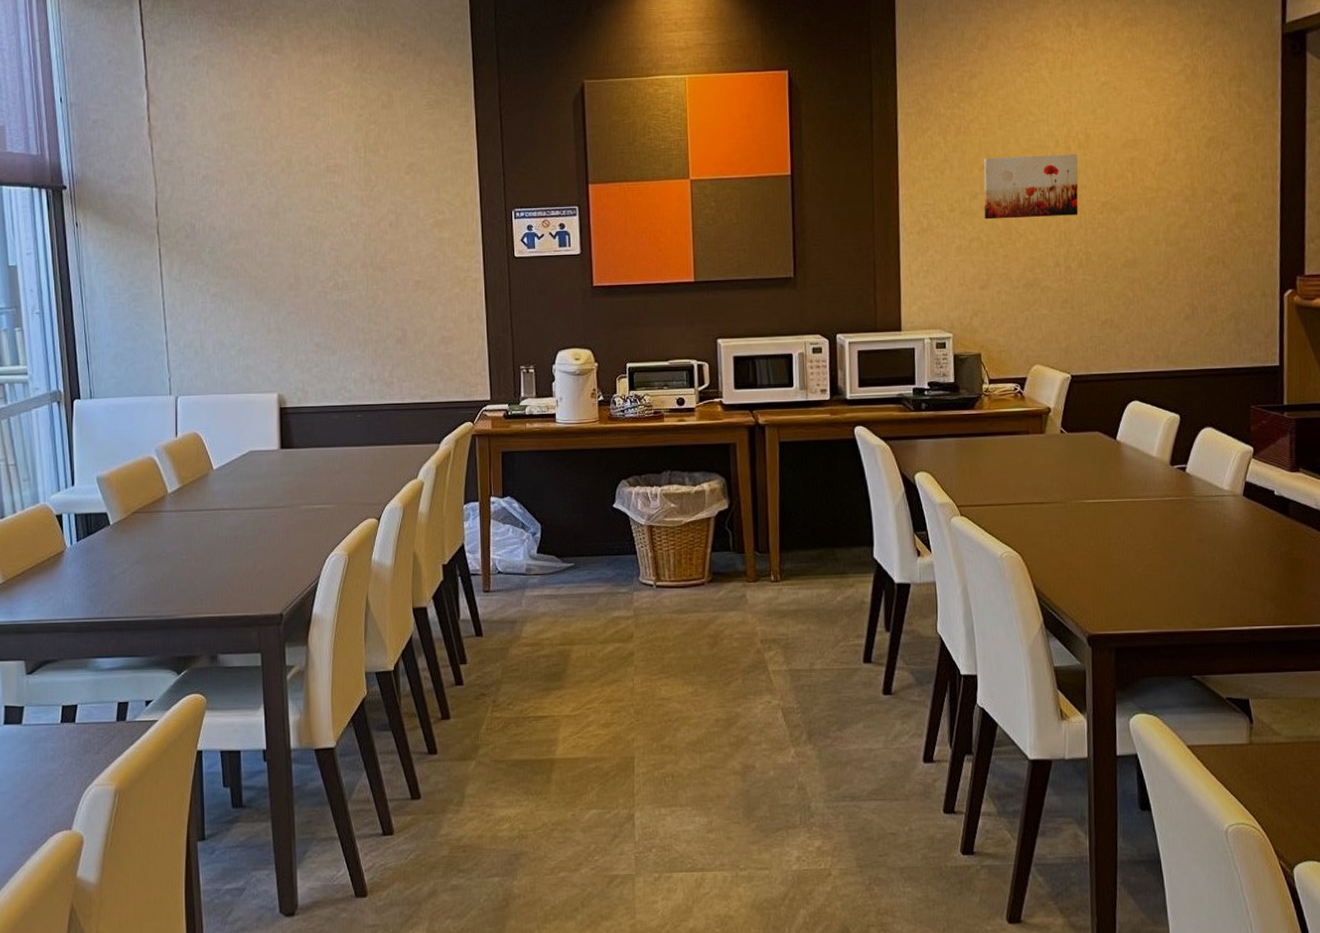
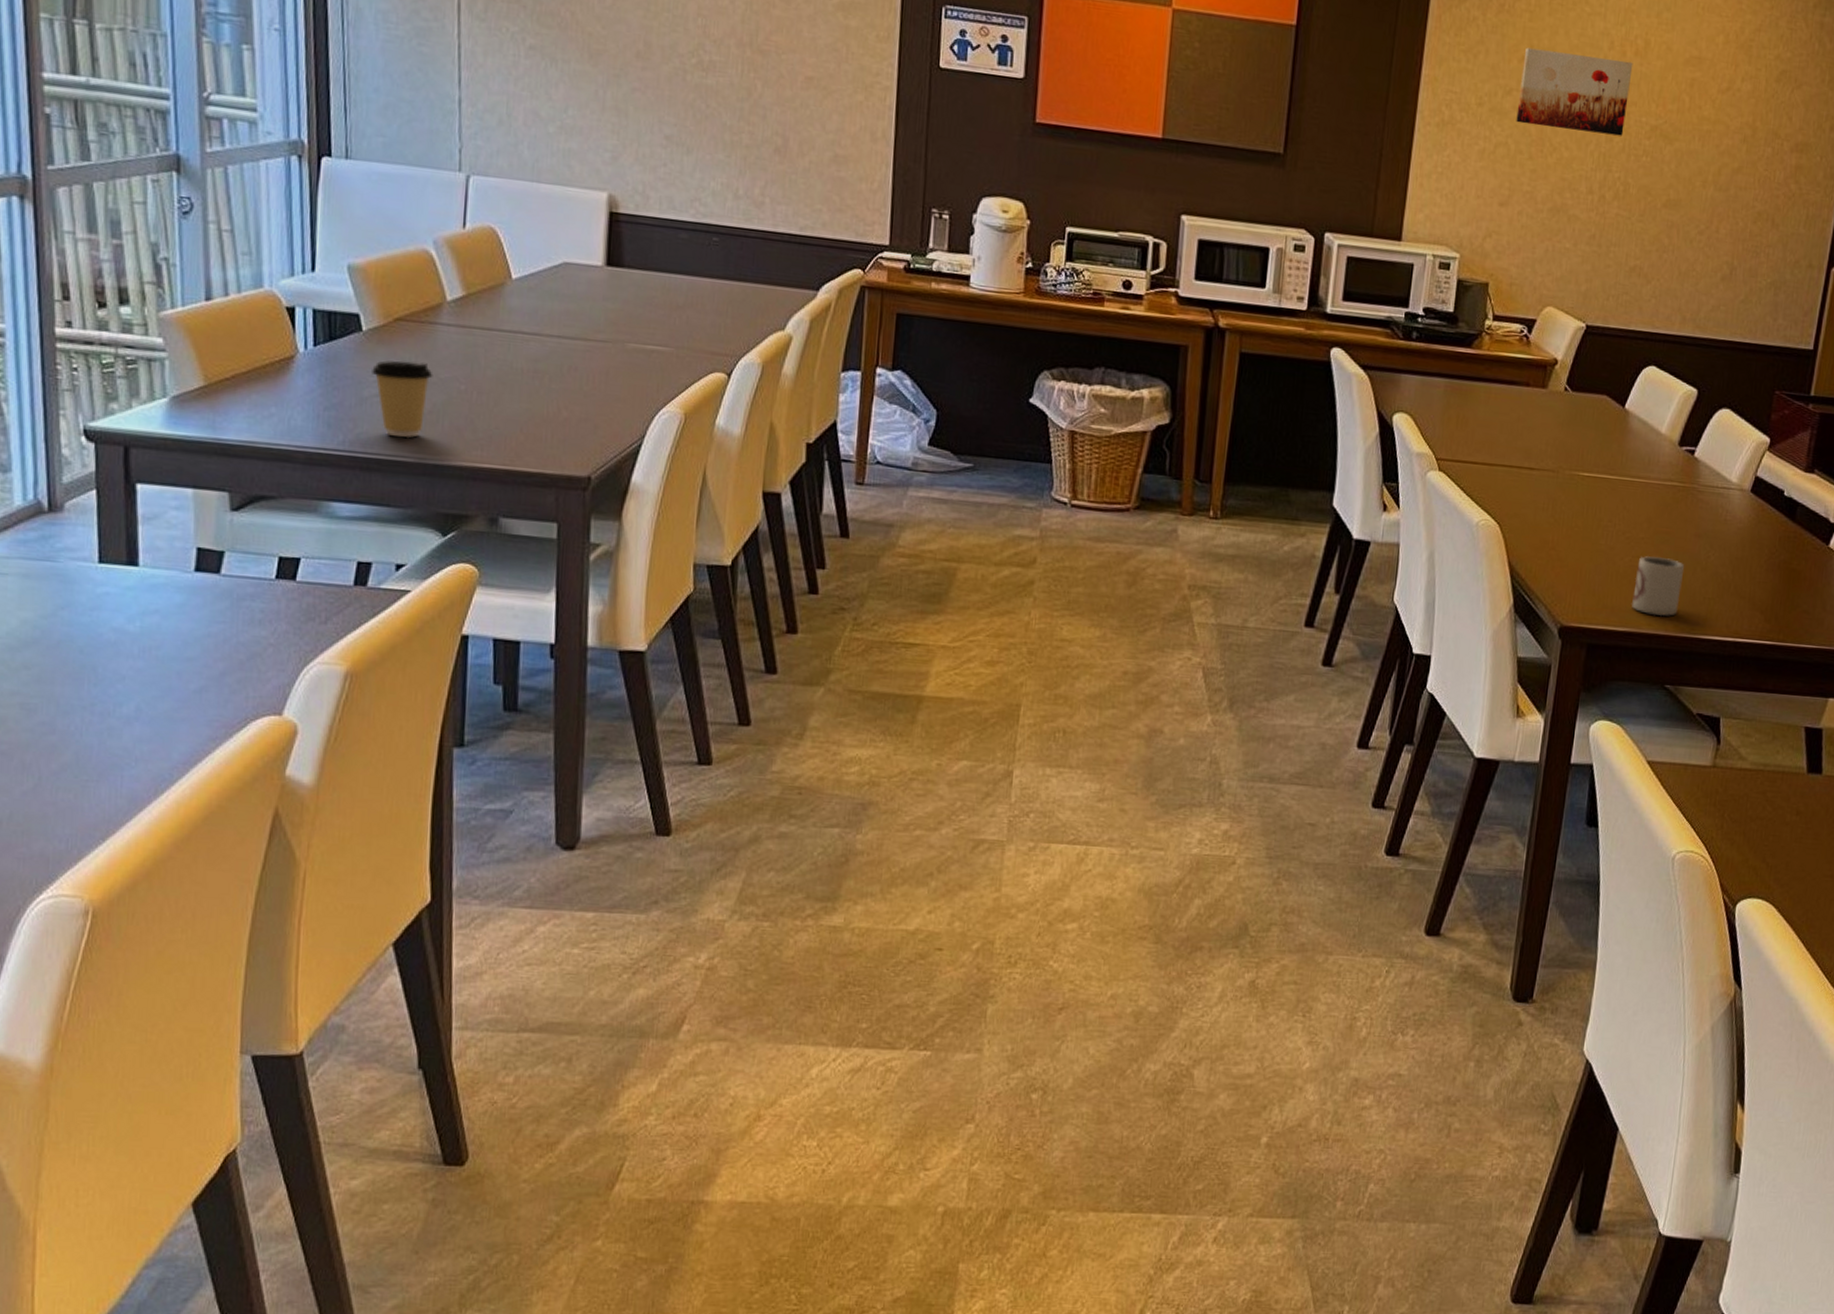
coffee cup: none [119,543,162,602] -> present [372,360,433,438]
cup: none [1149,564,1194,616] -> present [1632,556,1685,617]

